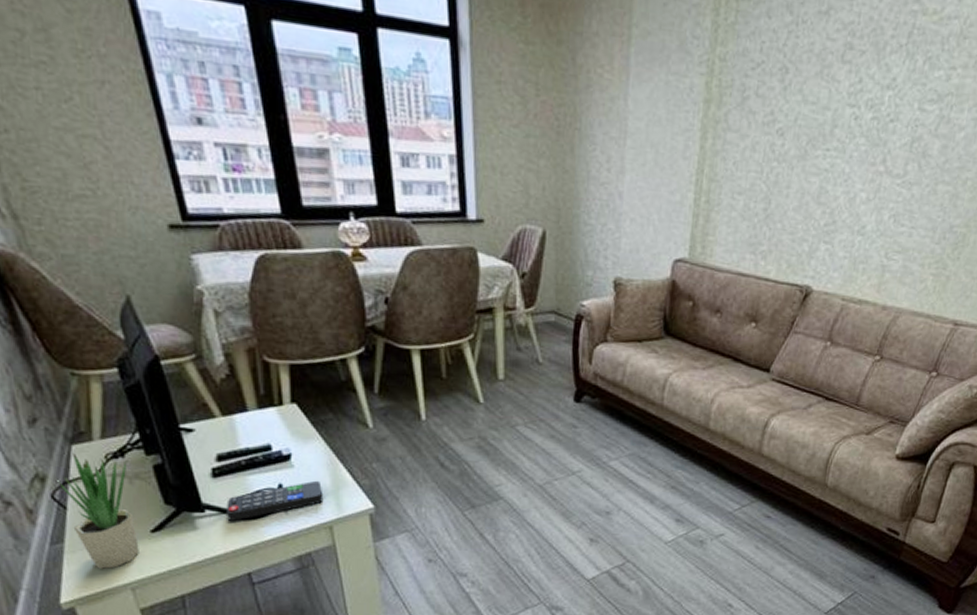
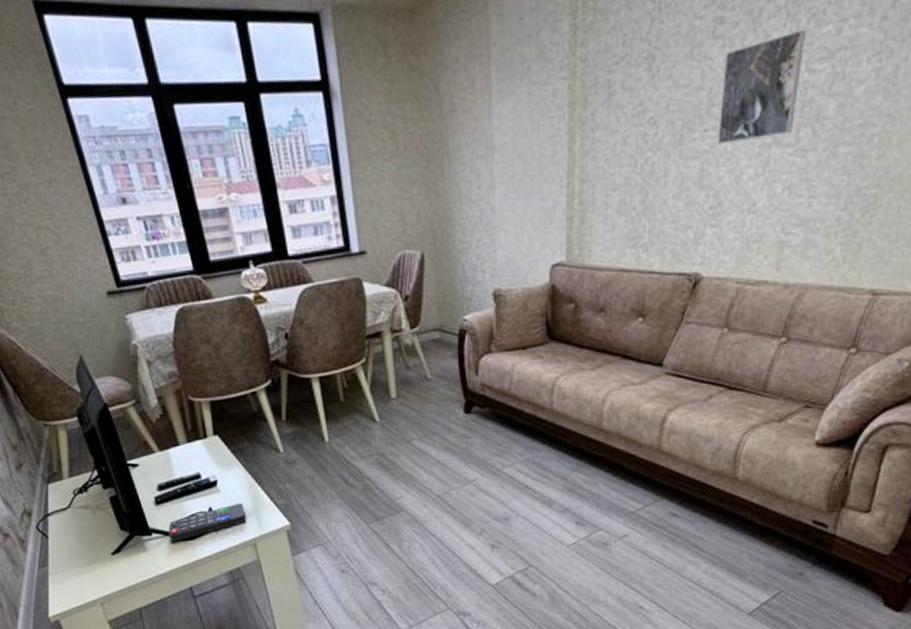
potted plant: present [57,452,139,569] -> none [40,490,104,587]
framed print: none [837,69,921,166] -> present [717,29,806,145]

